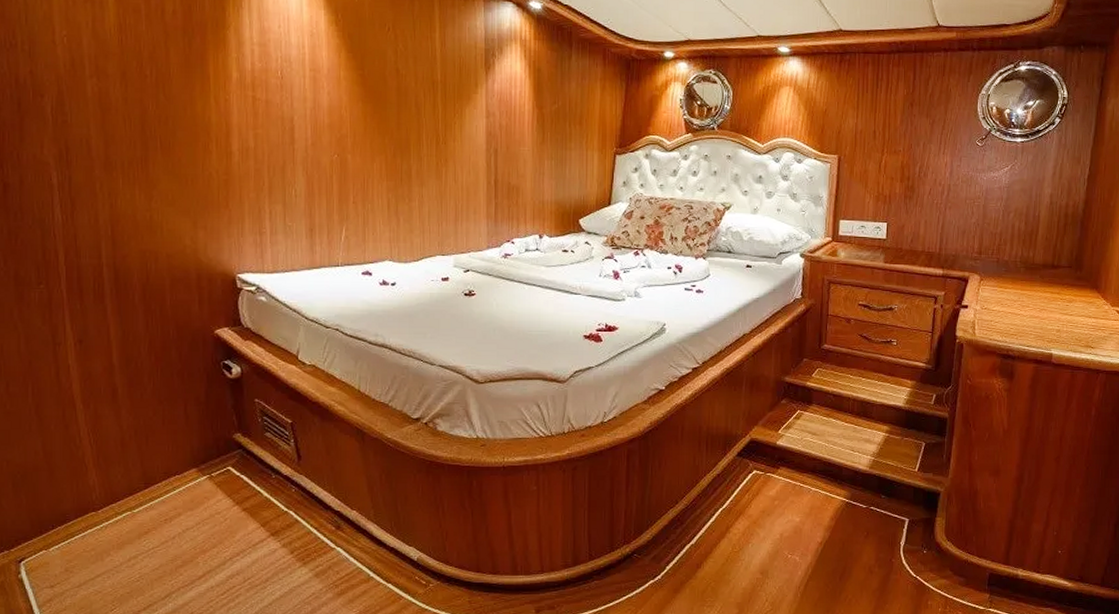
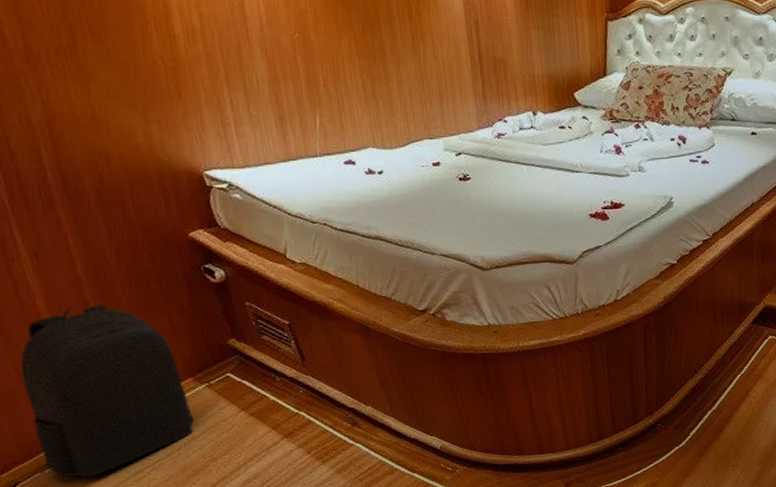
backpack: none [47,392,192,559] -> present [20,304,195,478]

